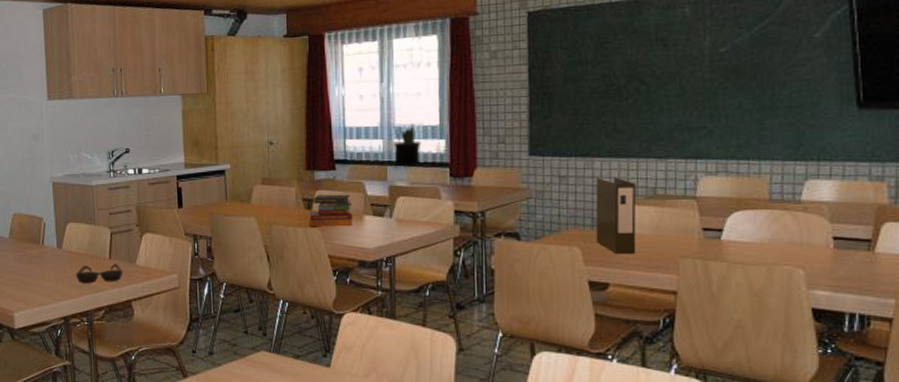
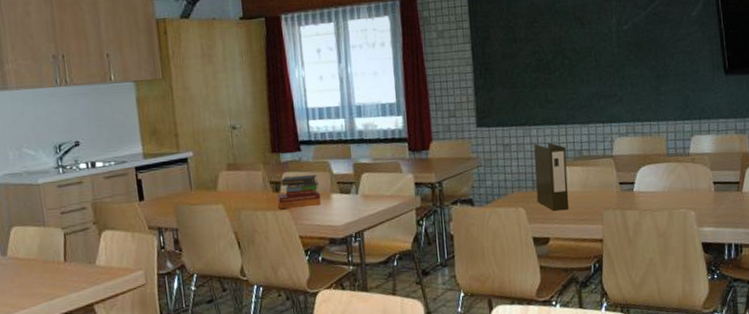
glasses: present [76,263,123,284] -> none [26,265,82,292]
planter: present [393,123,422,166] -> none [353,102,381,143]

